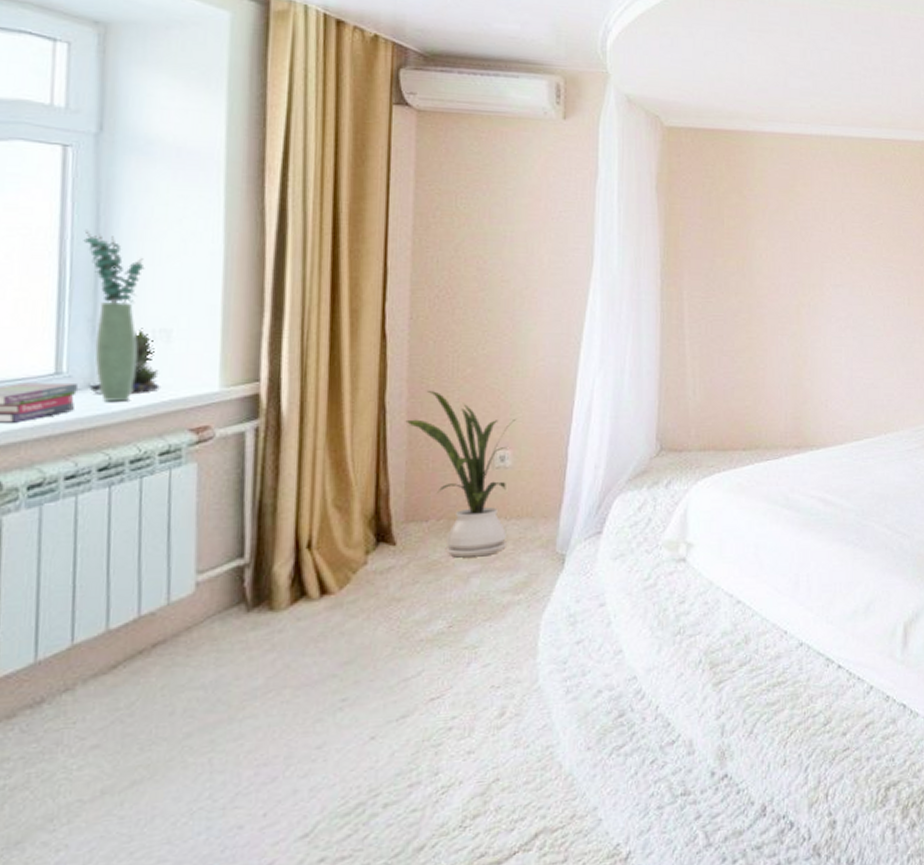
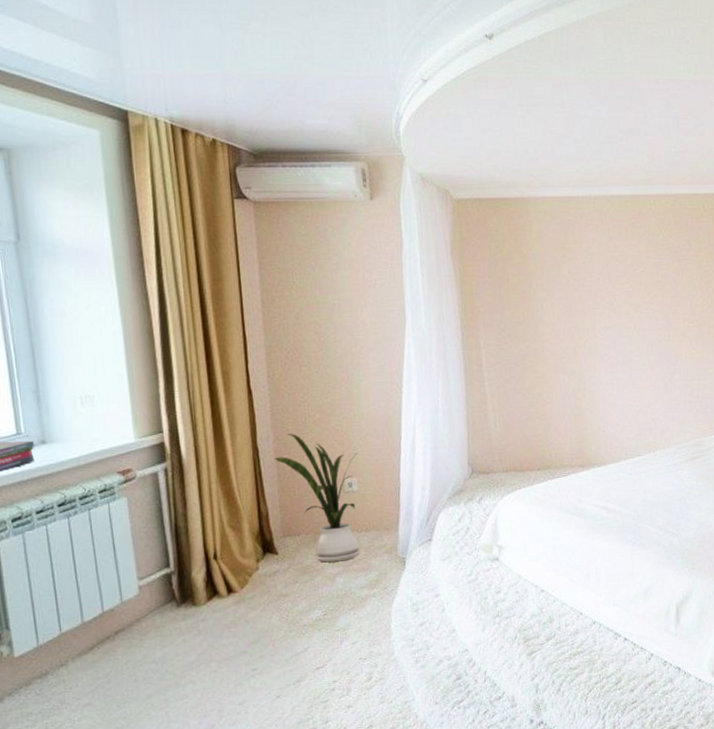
vase: present [83,229,145,401] -> none [20,320,74,454]
succulent plant: present [89,329,160,393] -> none [42,397,92,448]

